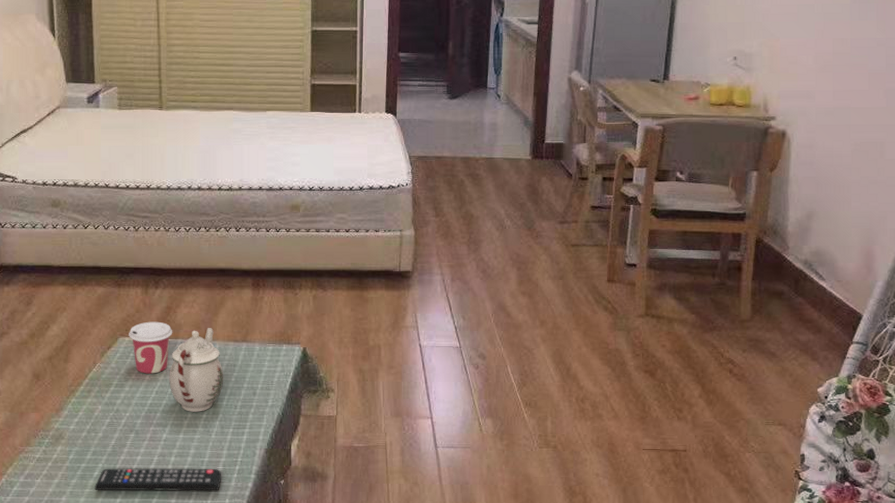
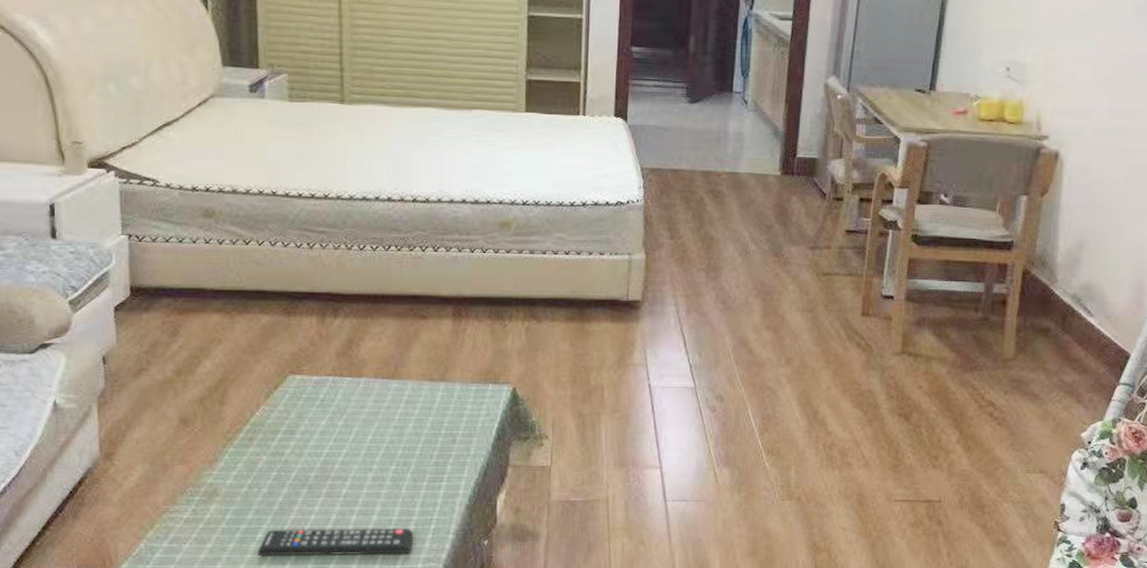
cup: present [129,321,173,374] -> none [300,356,356,418]
teapot: present [169,328,224,412] -> none [350,364,418,463]

